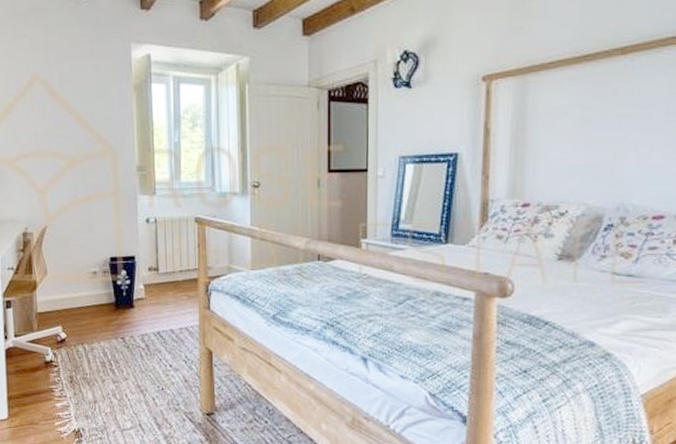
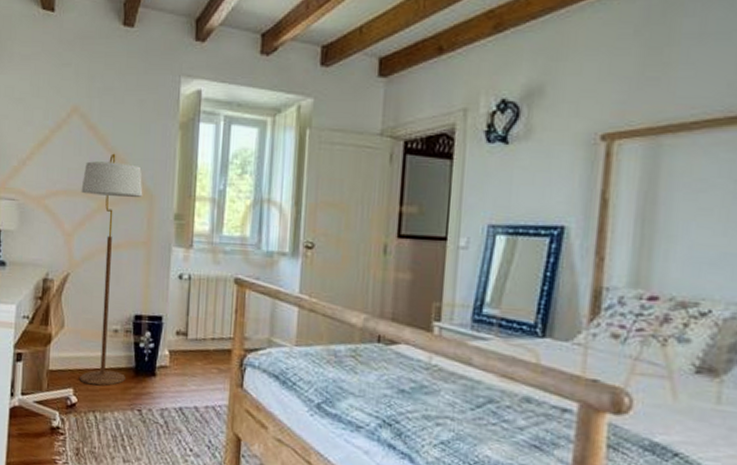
floor lamp: none [49,116,107,321] -> present [80,153,143,386]

